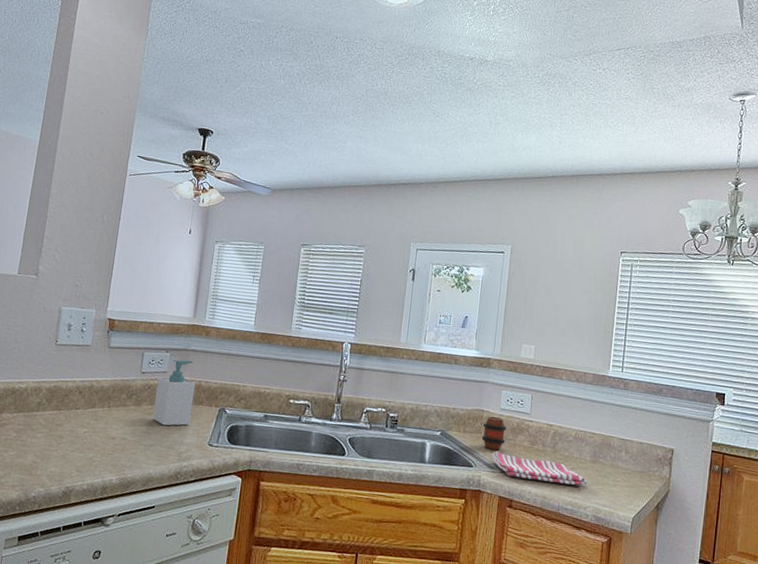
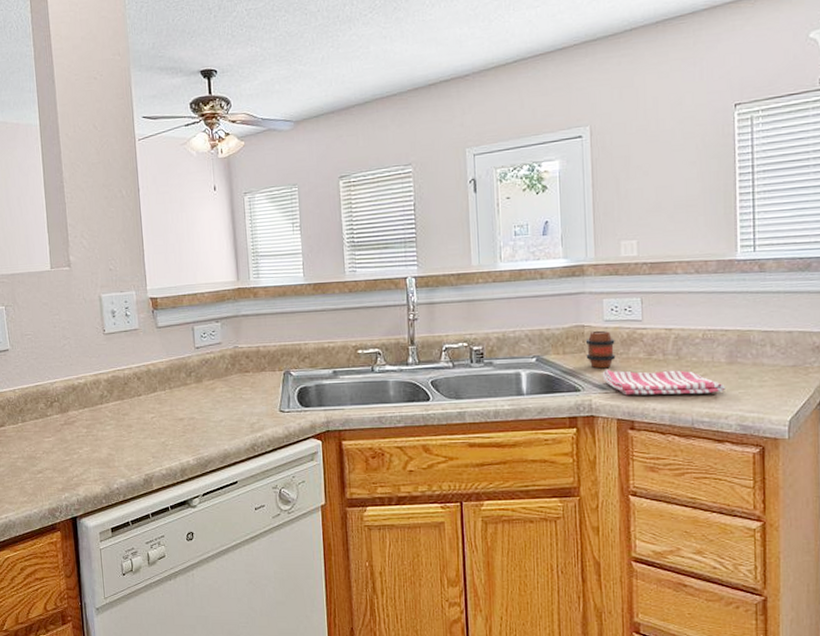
soap bottle: present [152,360,196,426] -> none [213,327,257,399]

